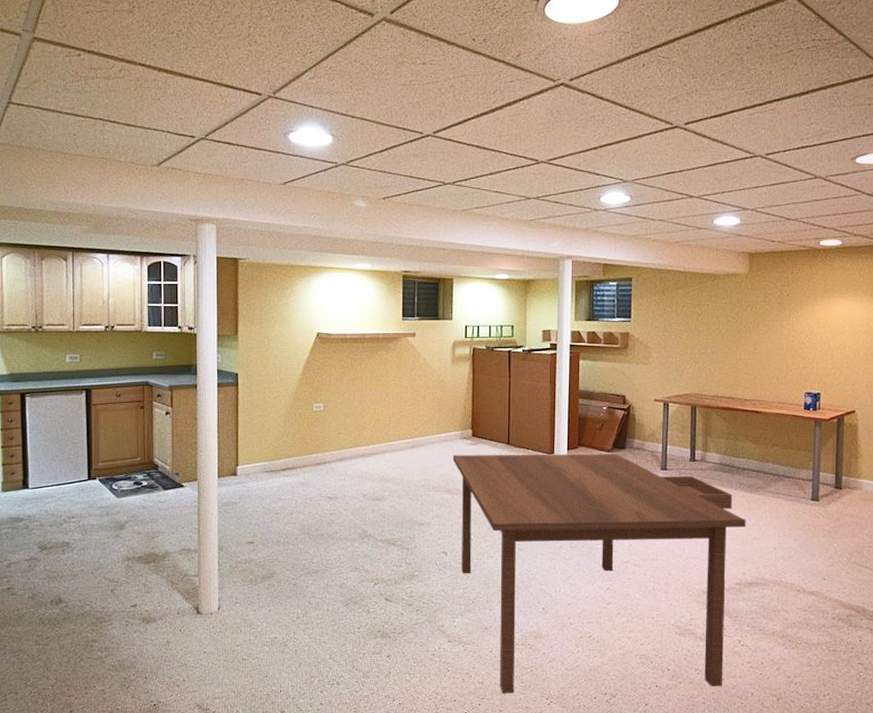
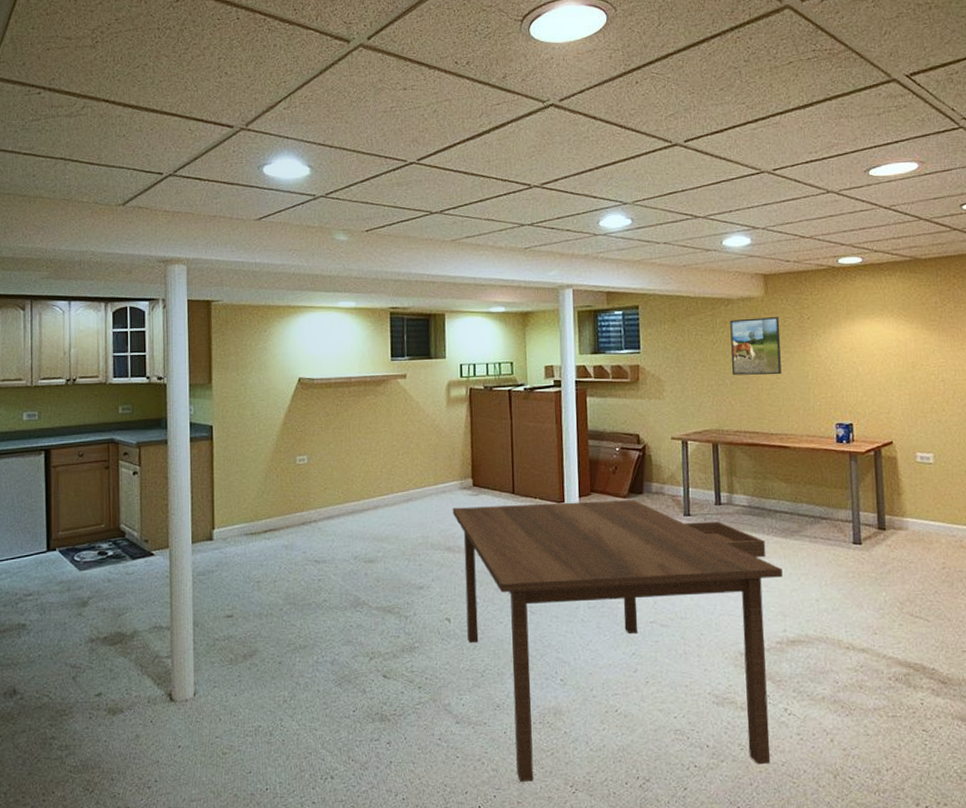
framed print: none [713,293,761,346] -> present [730,317,782,375]

